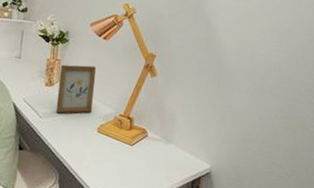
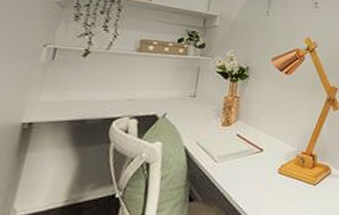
picture frame: present [55,64,96,114] -> none [232,101,277,156]

